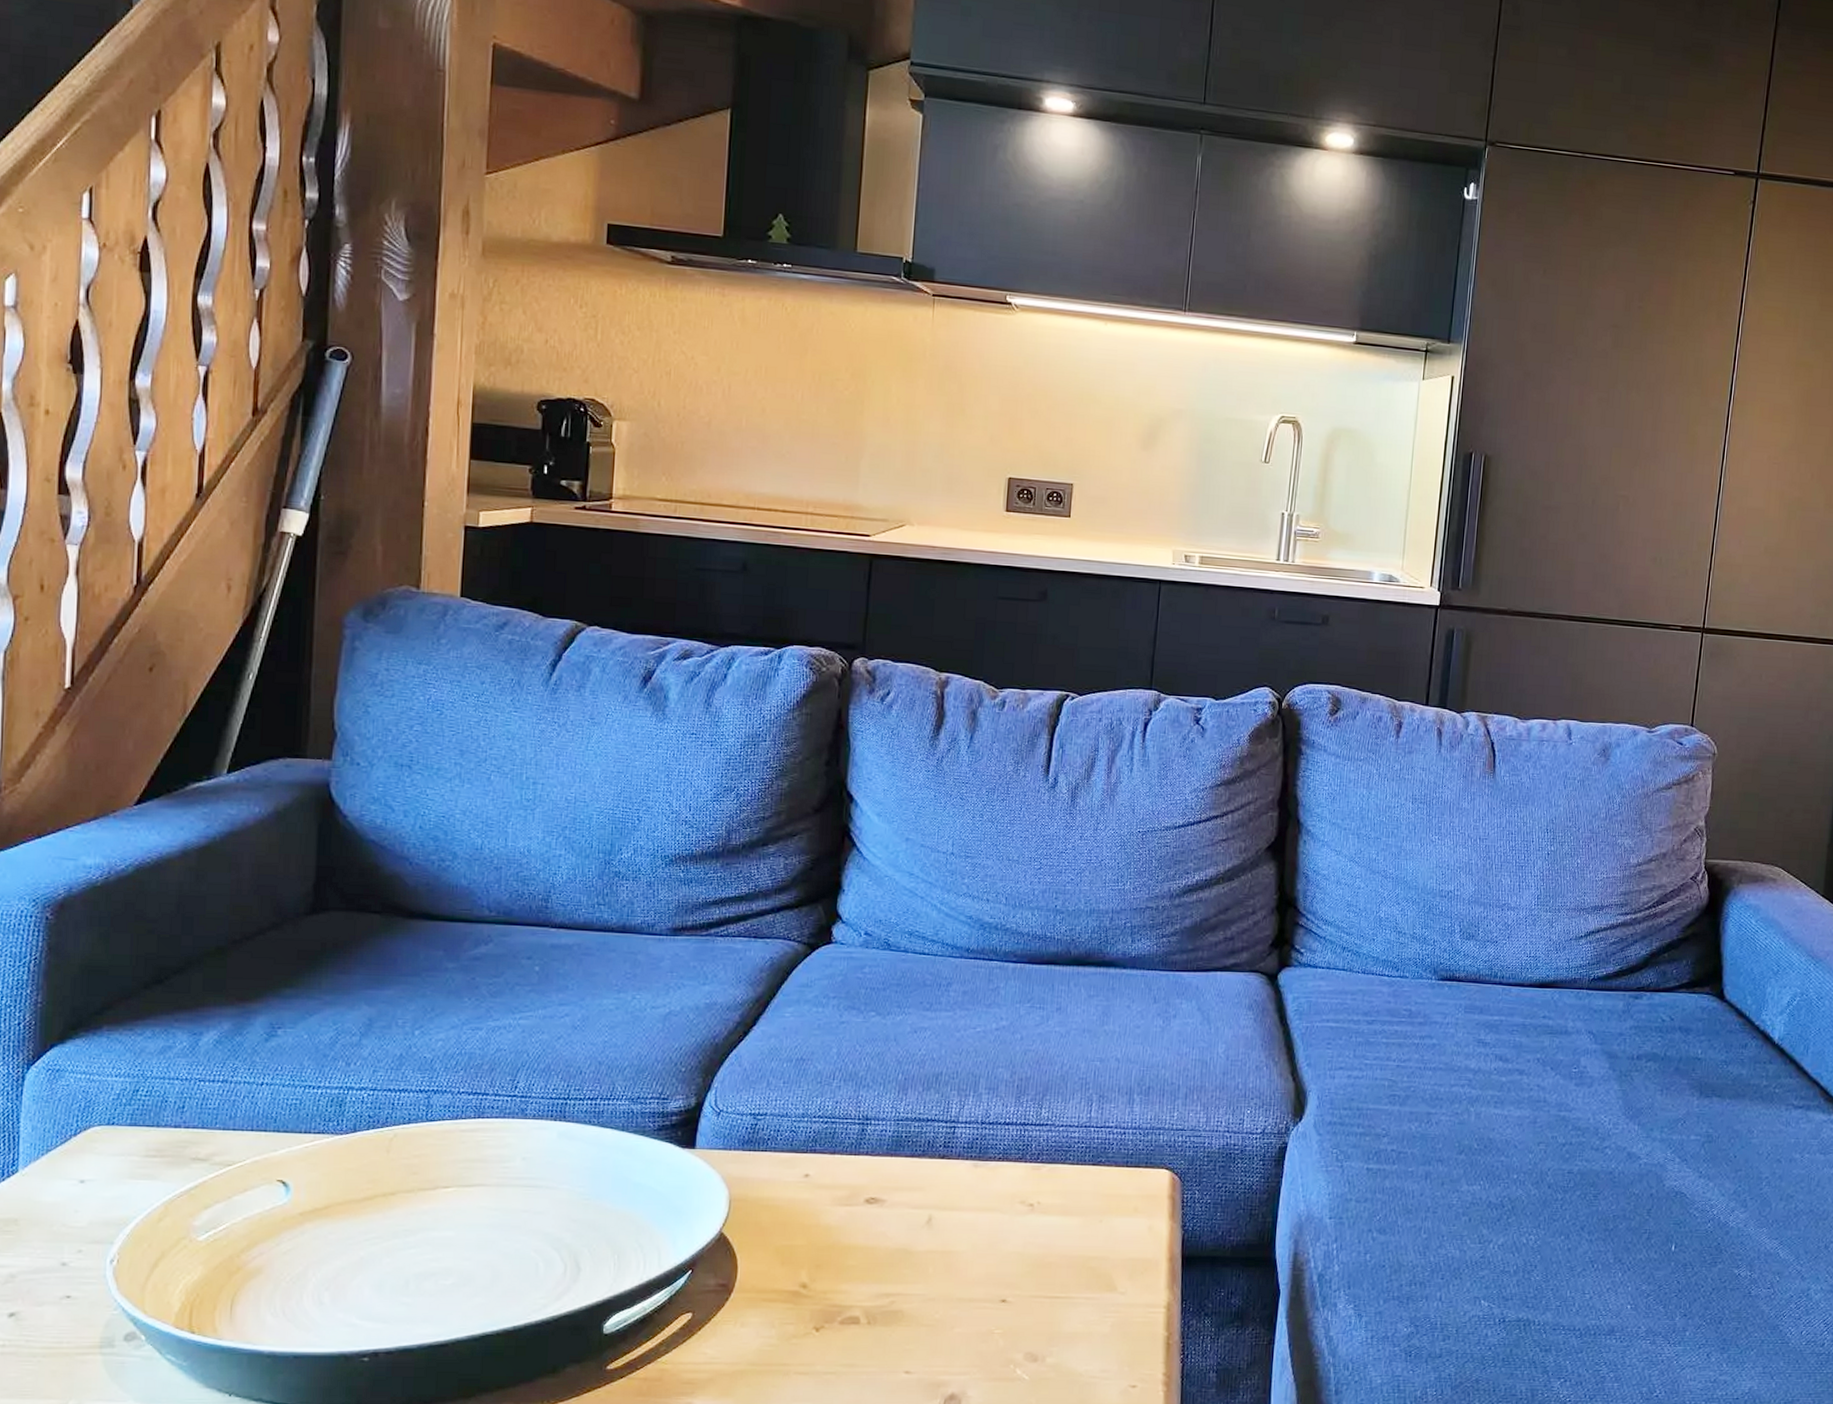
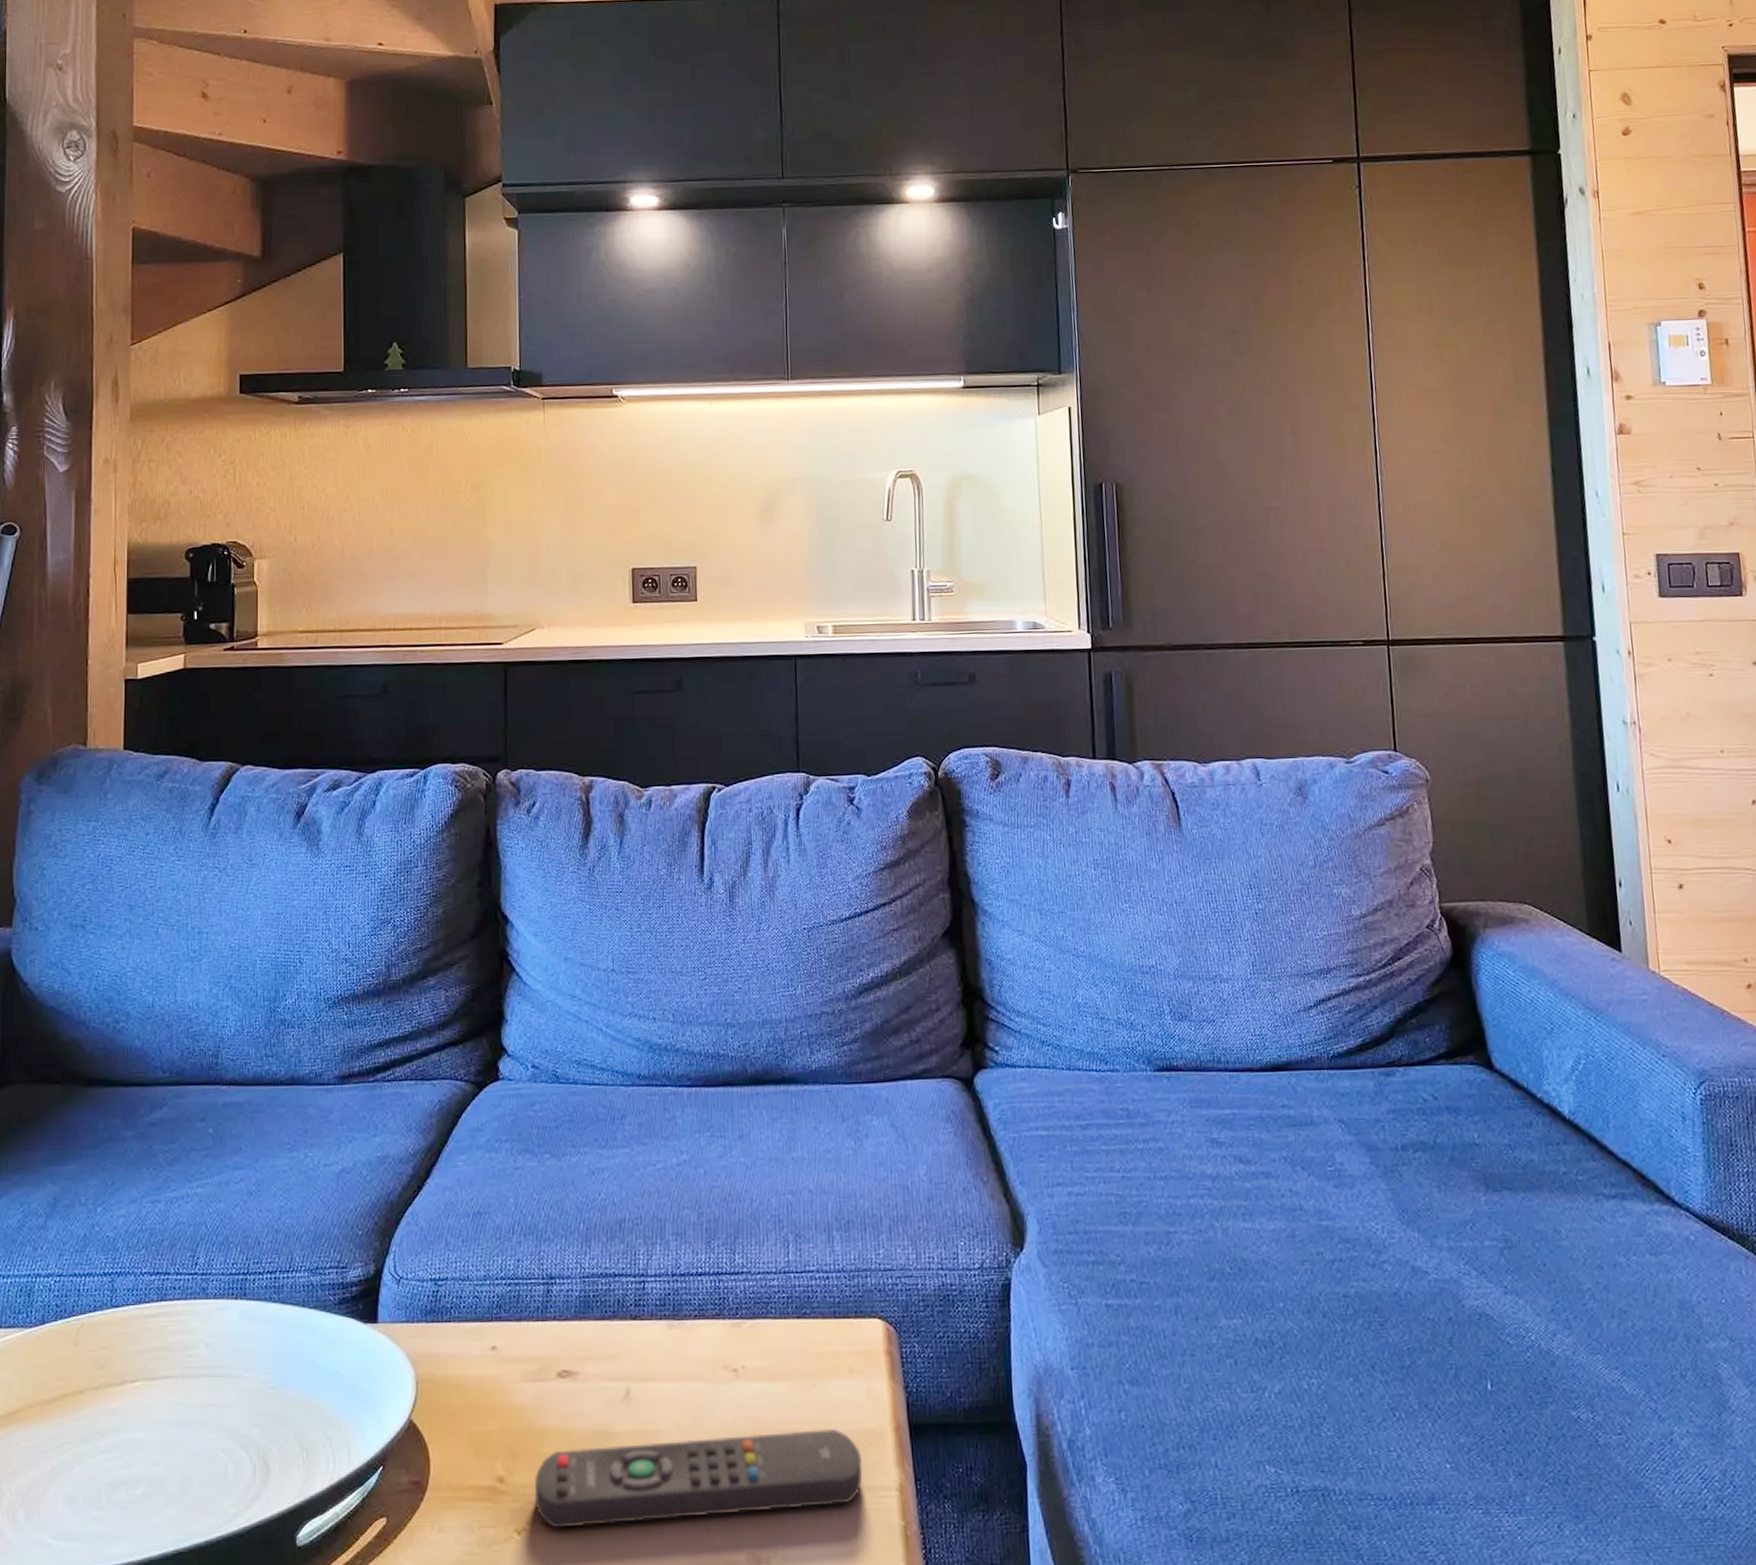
remote control: none [834,1256,1137,1328] -> present [534,1428,863,1529]

